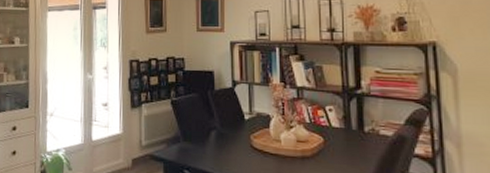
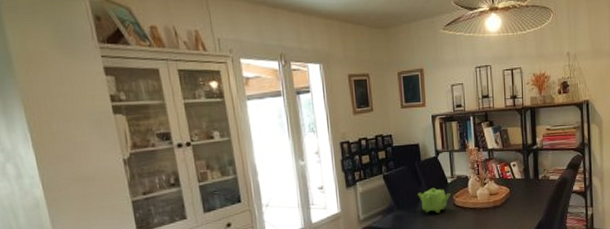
teapot: none [208,122,247,153] -> present [418,187,451,214]

